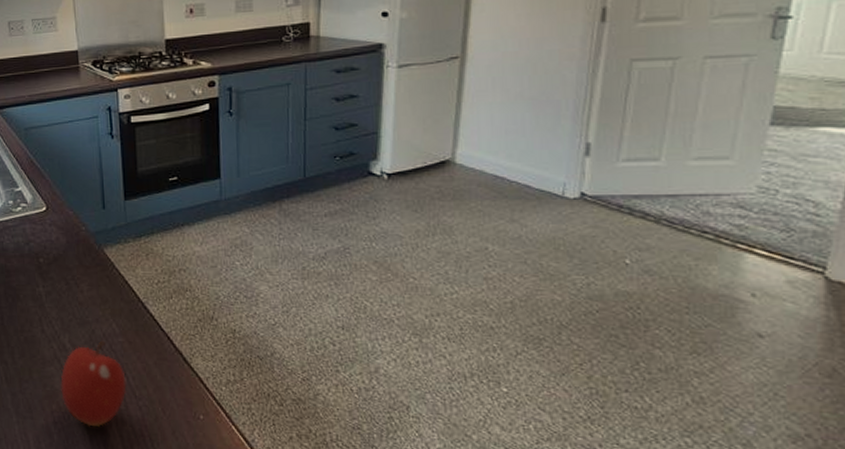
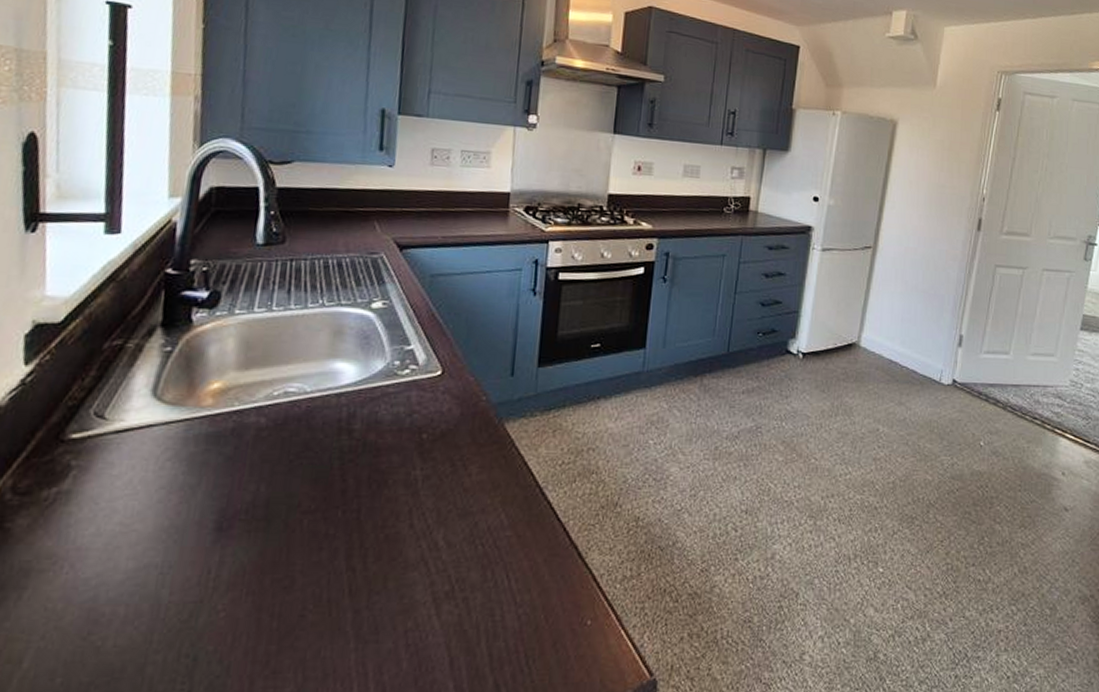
fruit: present [60,340,127,427] -> none [421,535,507,647]

